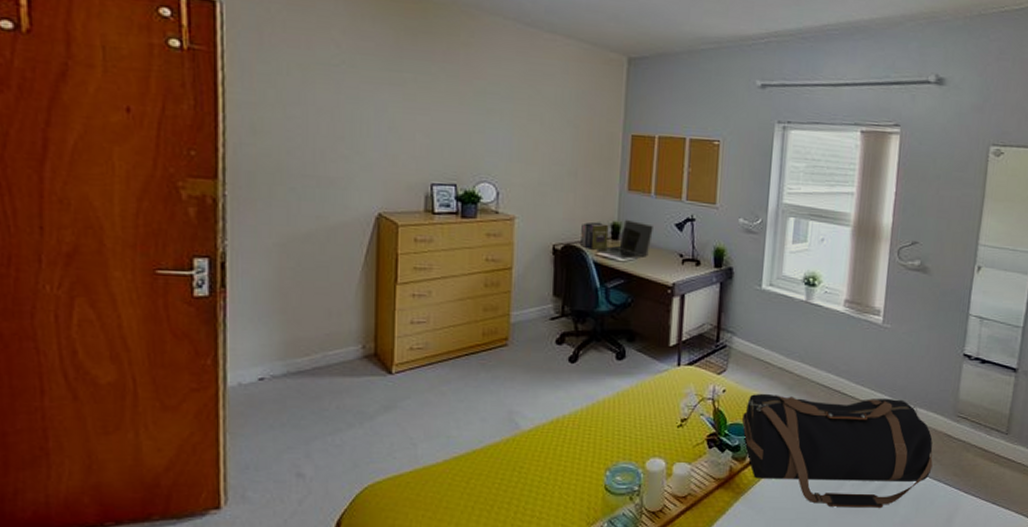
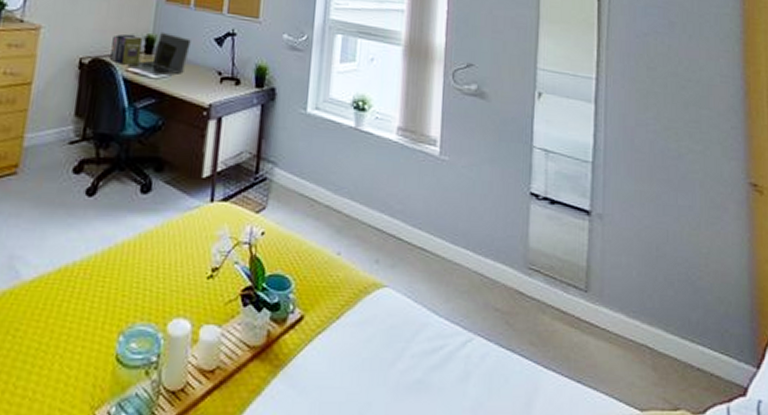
duffel bag: present [741,393,933,508] -> none [282,236,505,387]

